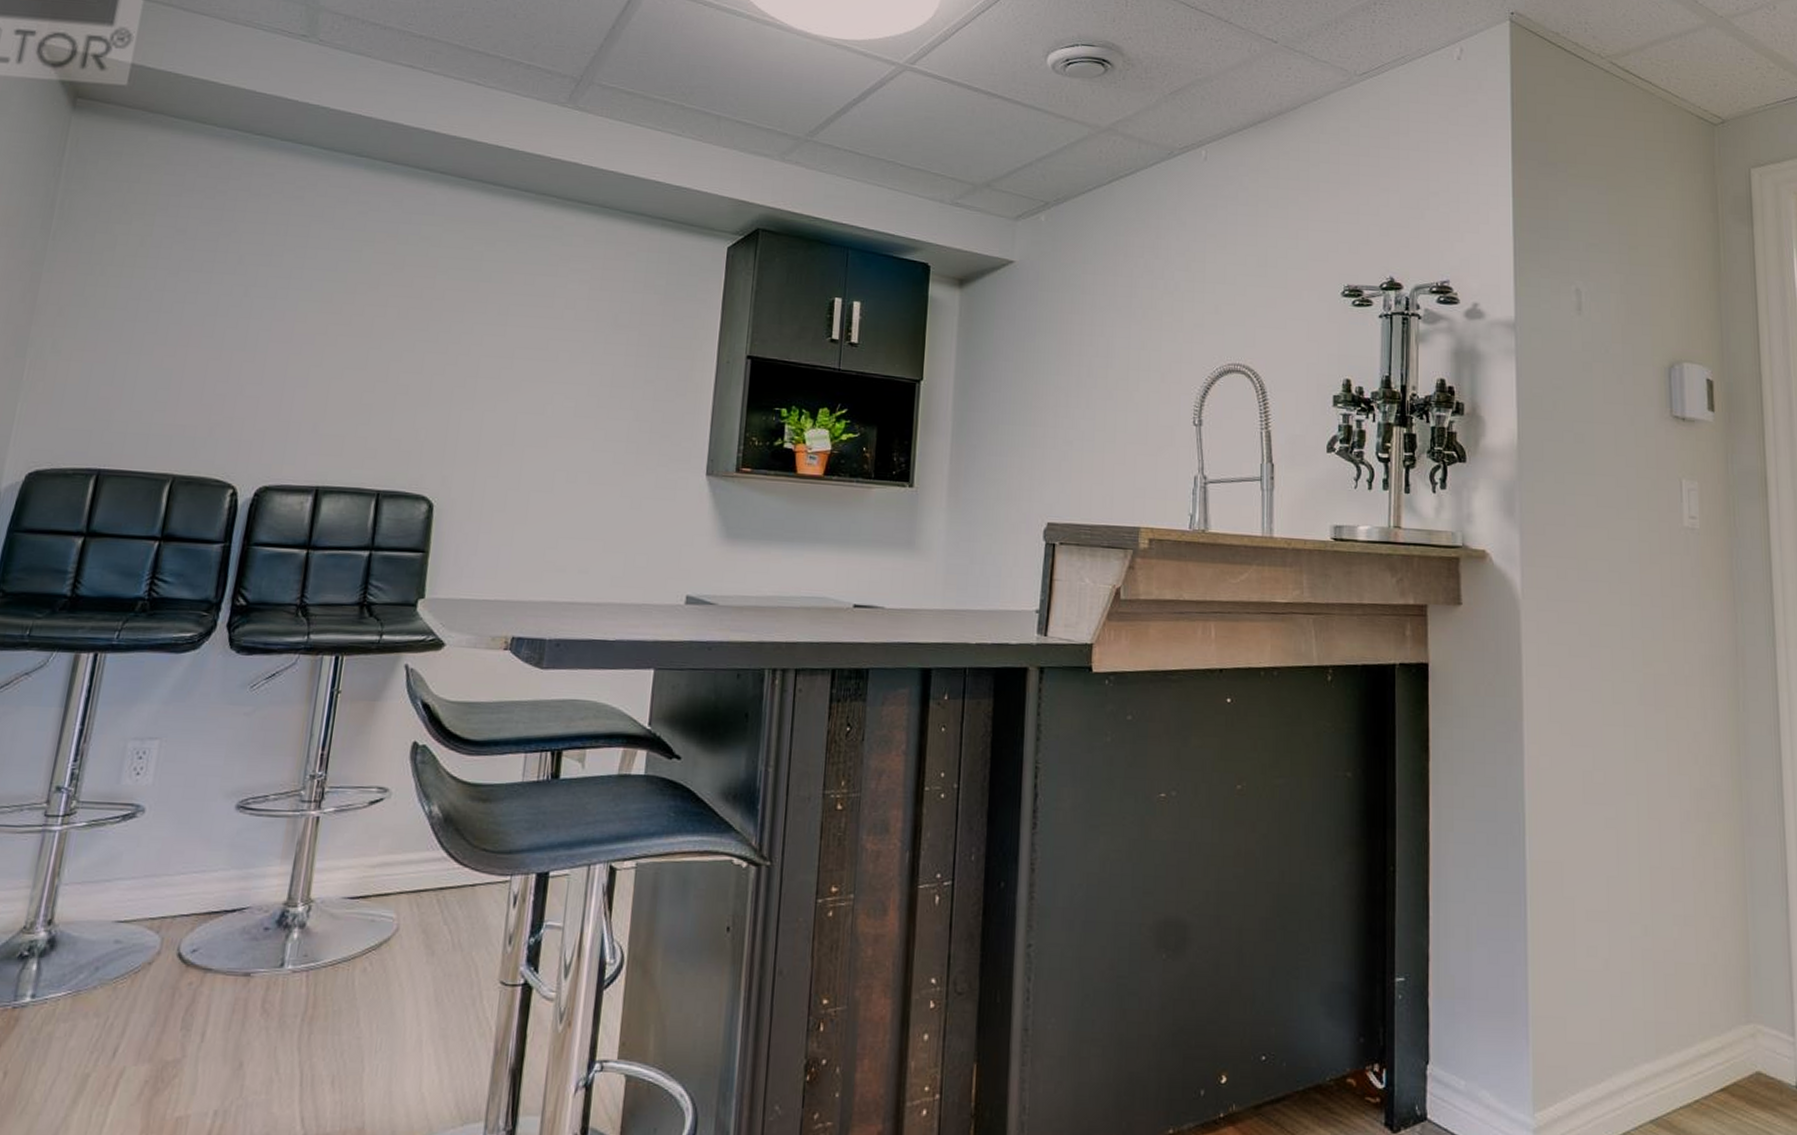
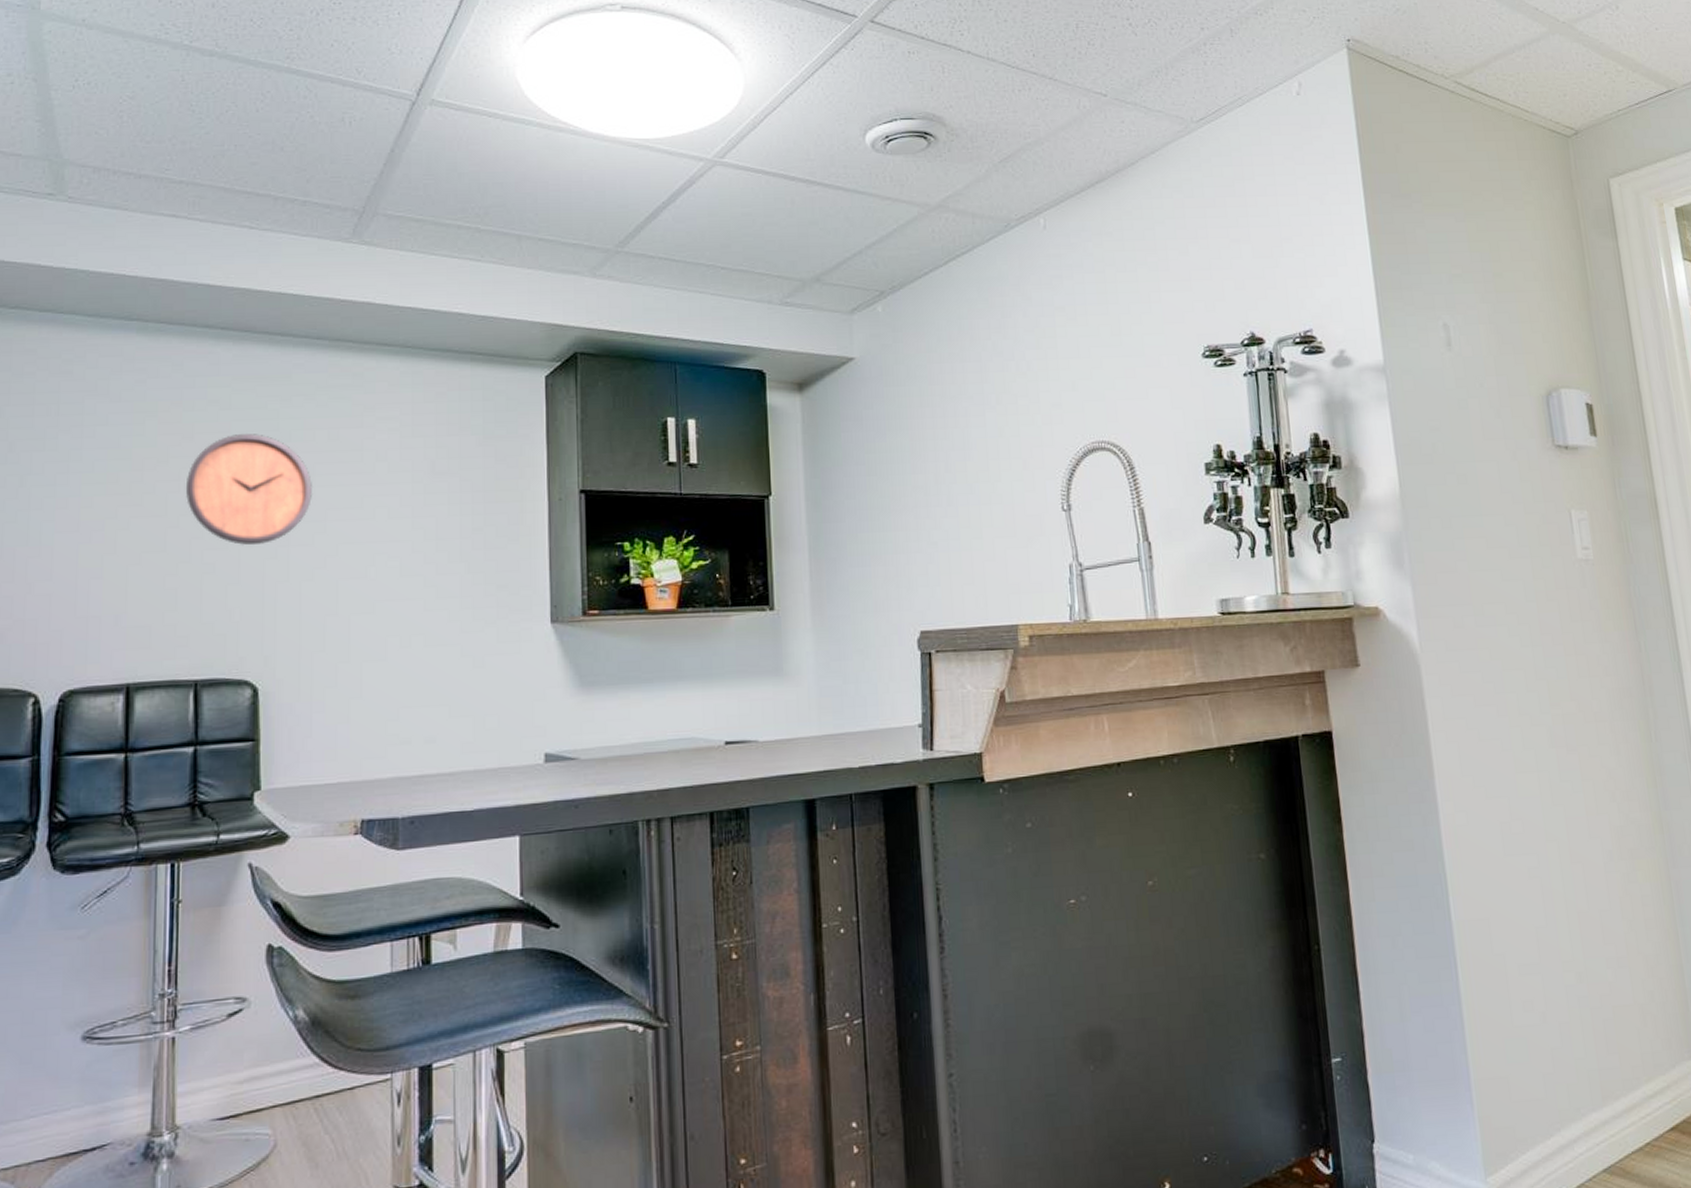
clock: none [390,270,506,373] -> present [185,434,313,546]

